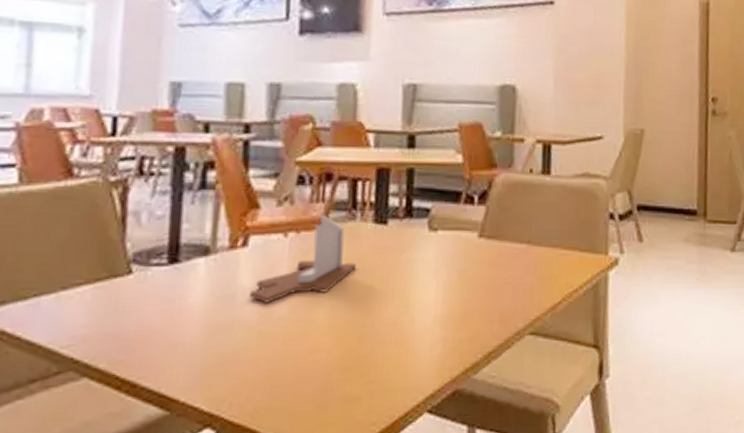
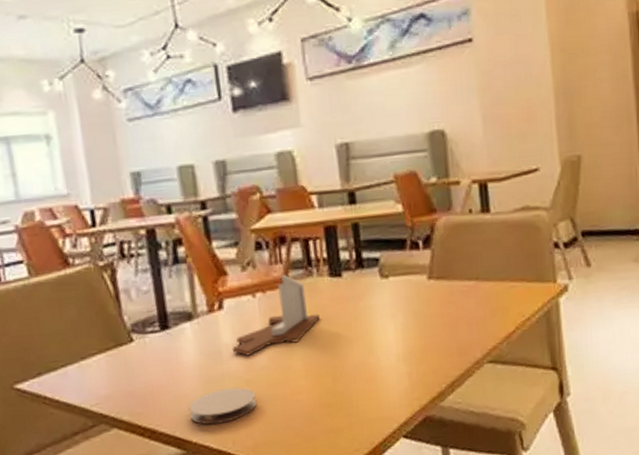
coaster: none [183,339,268,382] -> present [188,387,257,425]

